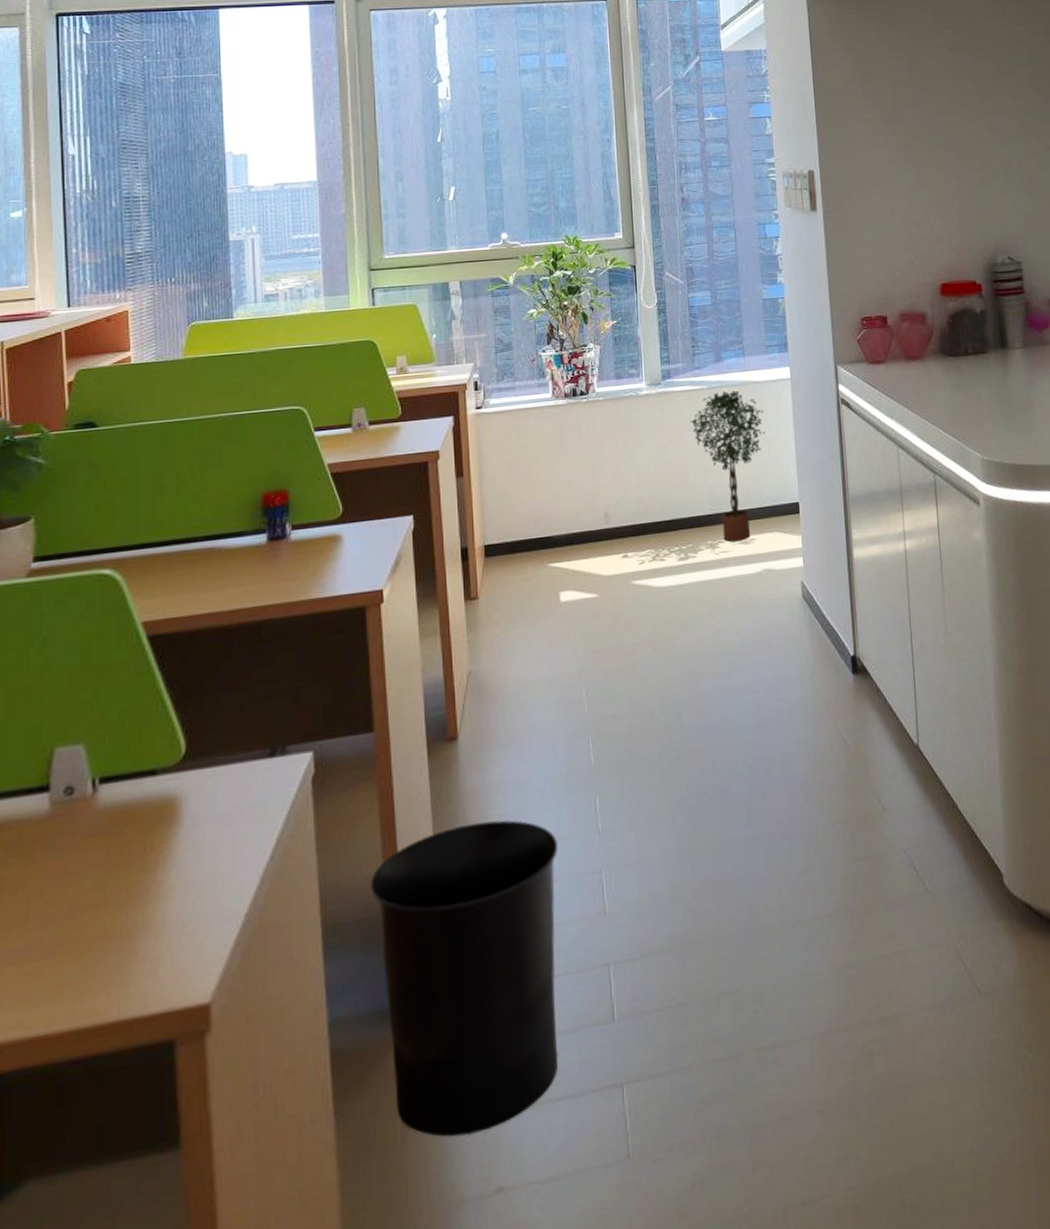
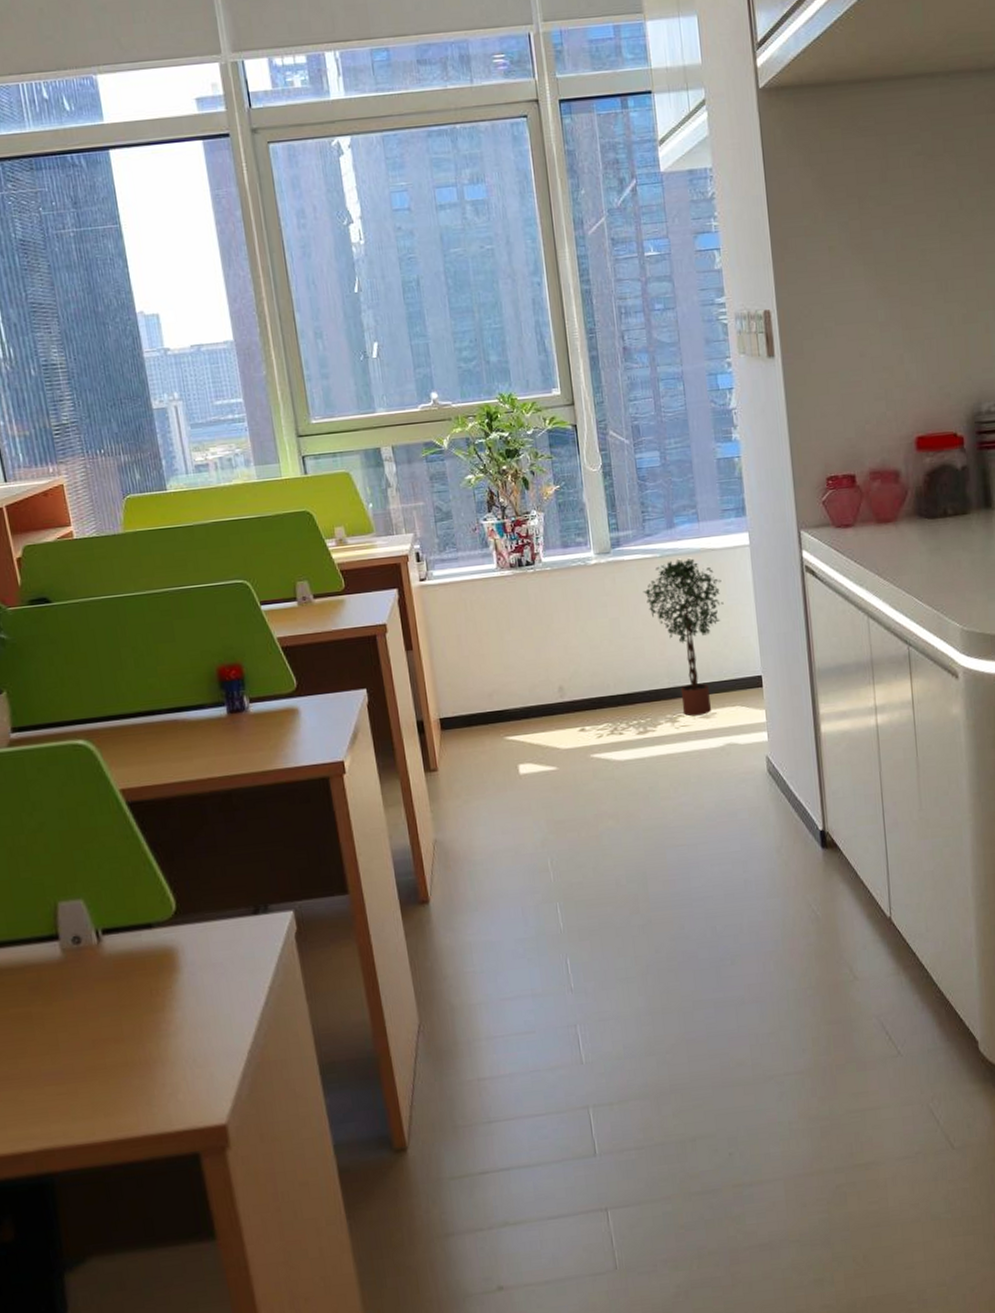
waste bin: present [370,820,558,1137] -> none [359,977,546,1244]

